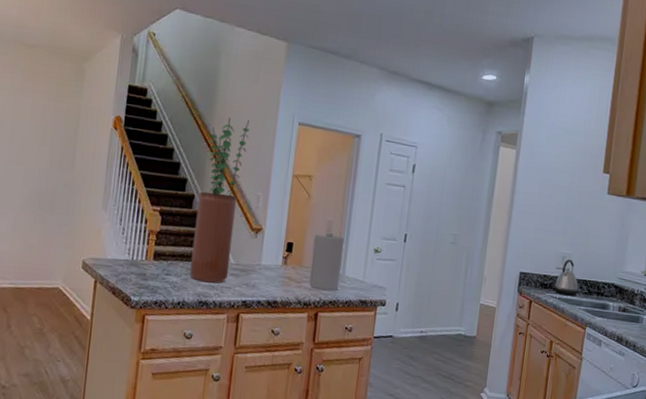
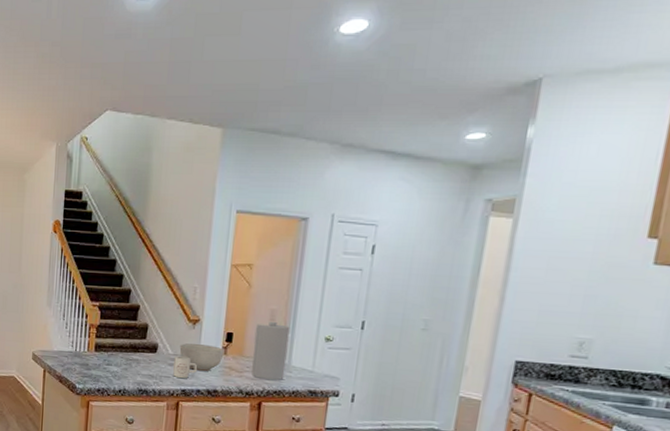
vase: present [189,117,250,284] -> none [129,211,184,373]
mug: none [234,265,258,290] -> present [173,355,197,379]
bowl: none [241,252,285,282] -> present [179,343,225,371]
kettle: present [553,259,580,296] -> none [564,345,605,389]

